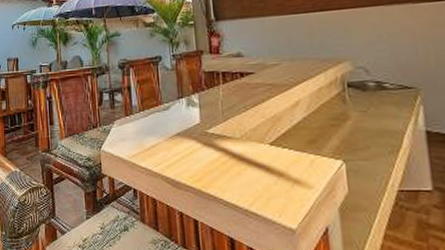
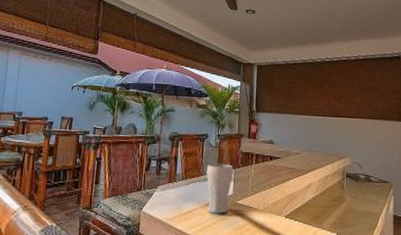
drinking glass: none [165,88,198,147] -> present [206,163,233,214]

